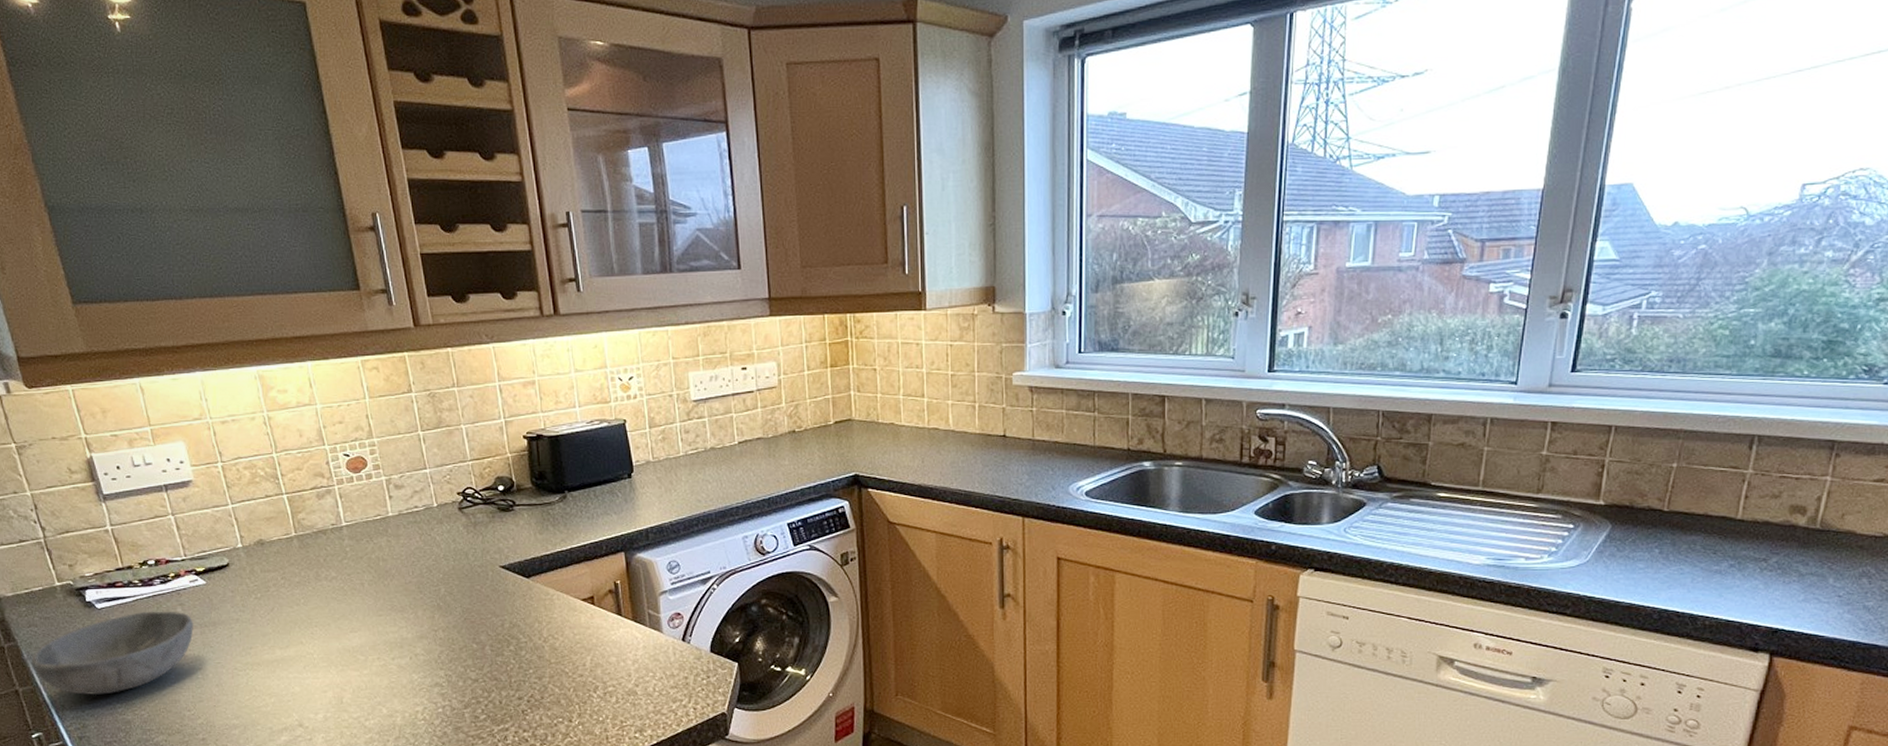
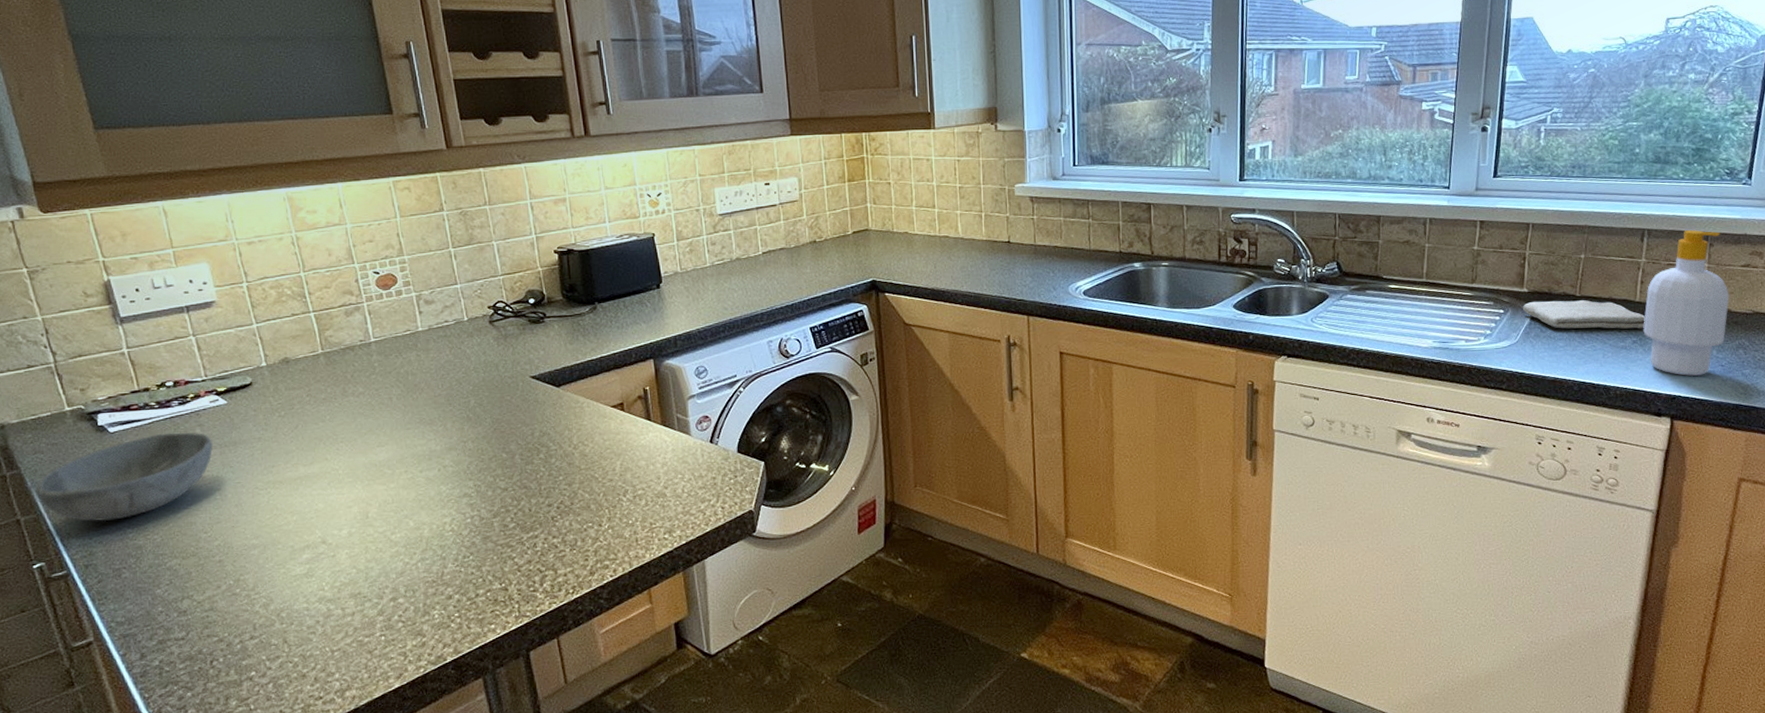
washcloth: none [1596,515,1748,551] -> present [1522,299,1646,329]
soap bottle: none [1743,437,1856,607] -> present [1643,230,1730,376]

